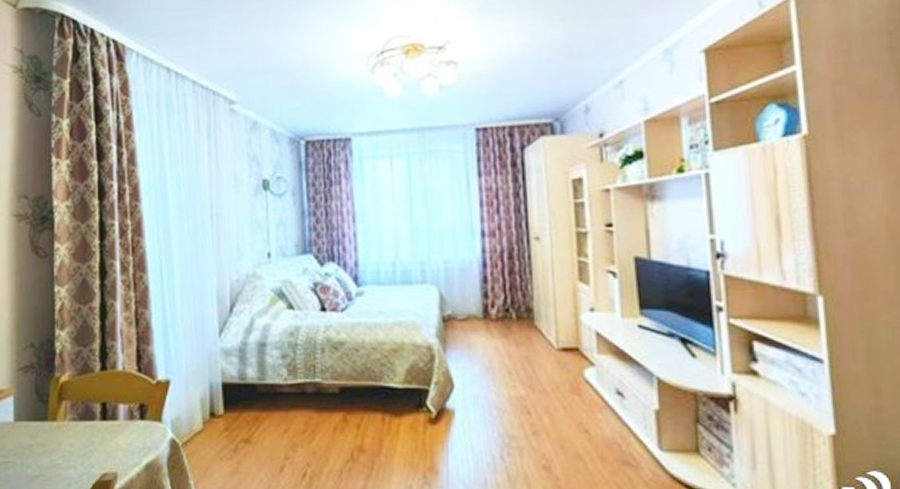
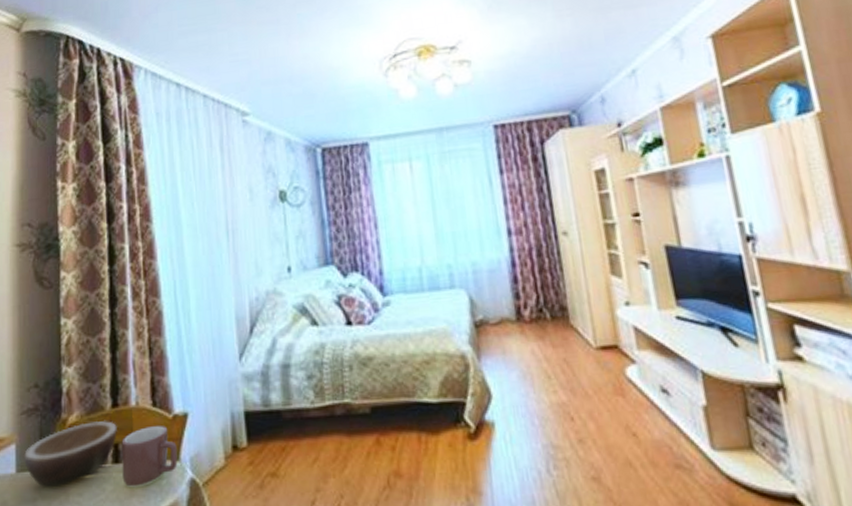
bowl: none [20,380,106,436] -> present [23,419,118,487]
mug: none [109,389,160,443] -> present [121,425,178,488]

